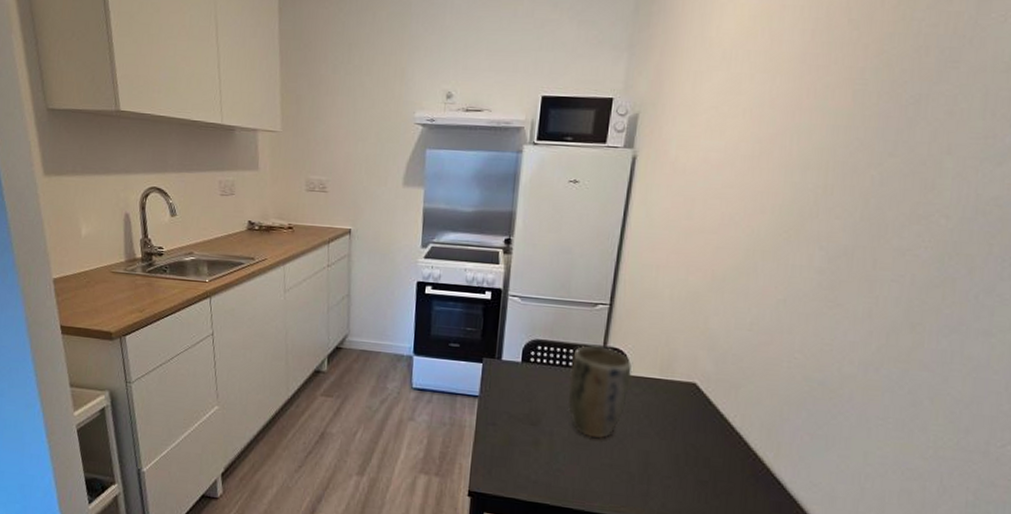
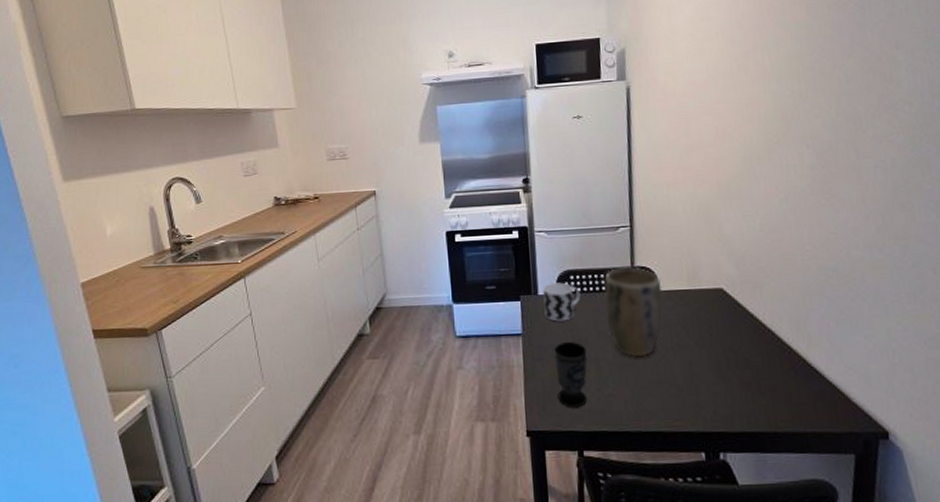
cup: none [505,350,546,391] -> present [543,282,581,322]
cup: none [505,411,542,477] -> present [554,342,588,407]

